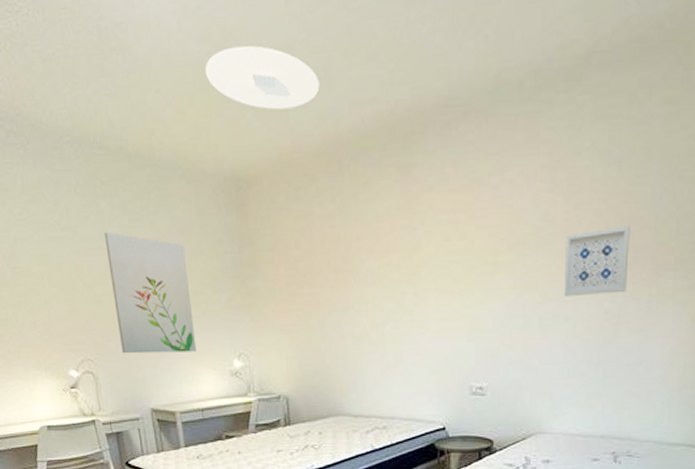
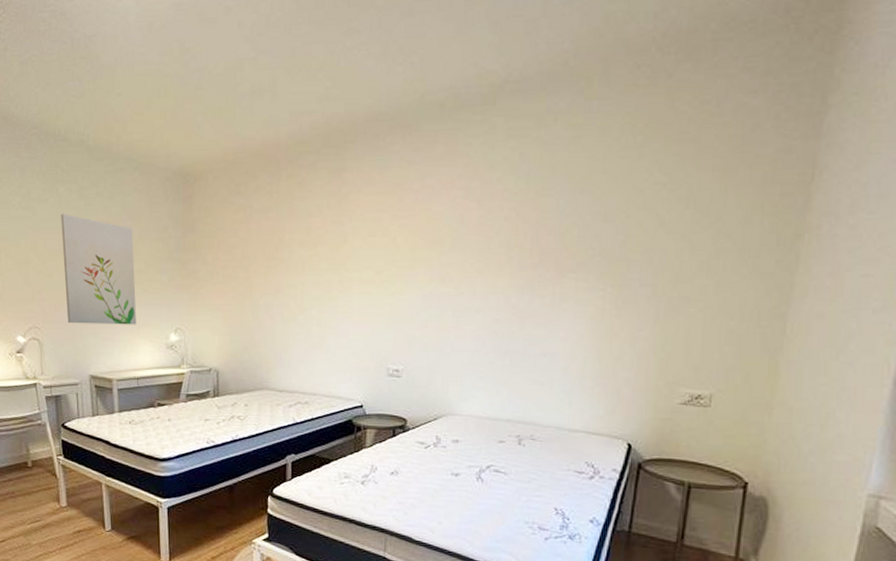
ceiling light: present [205,45,320,110] -> none [163,60,264,116]
wall art: present [563,226,630,297] -> none [475,231,537,292]

